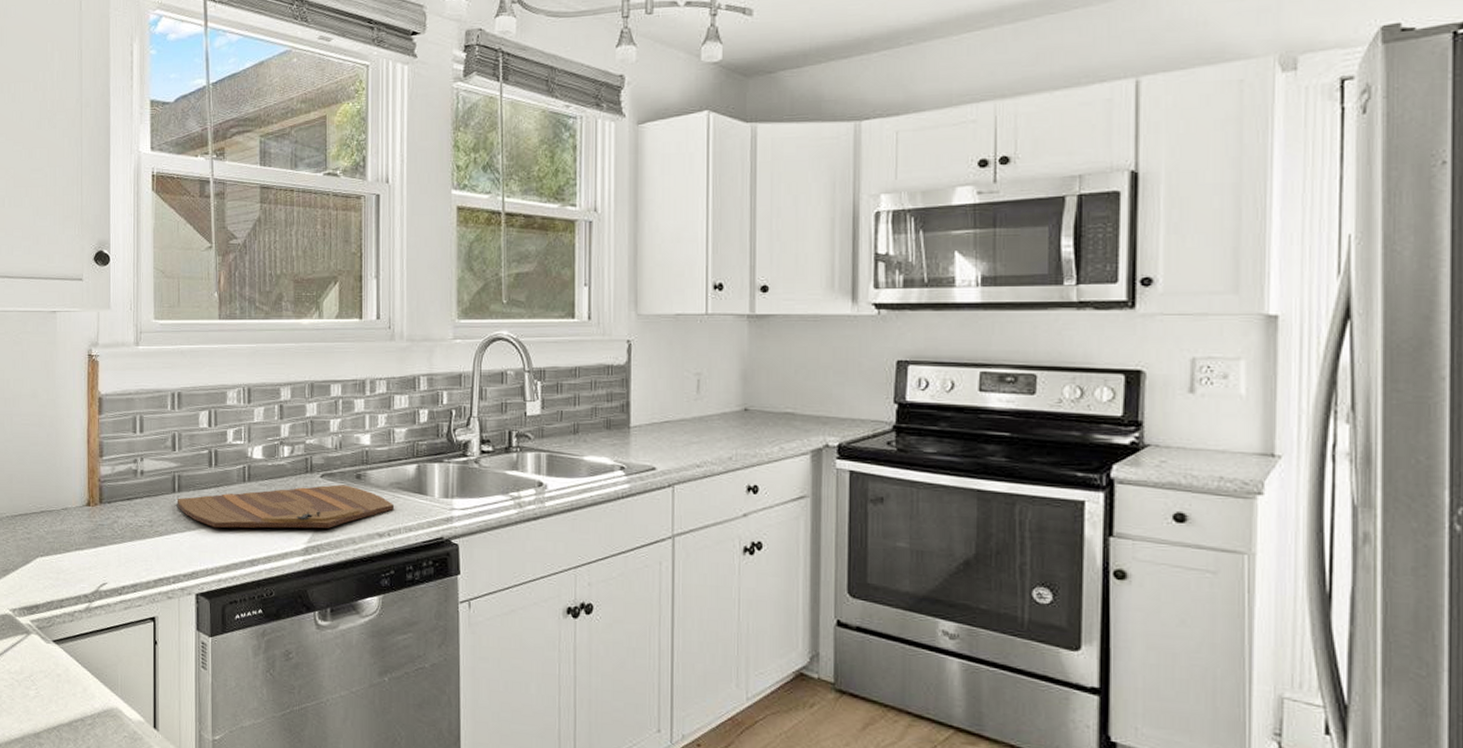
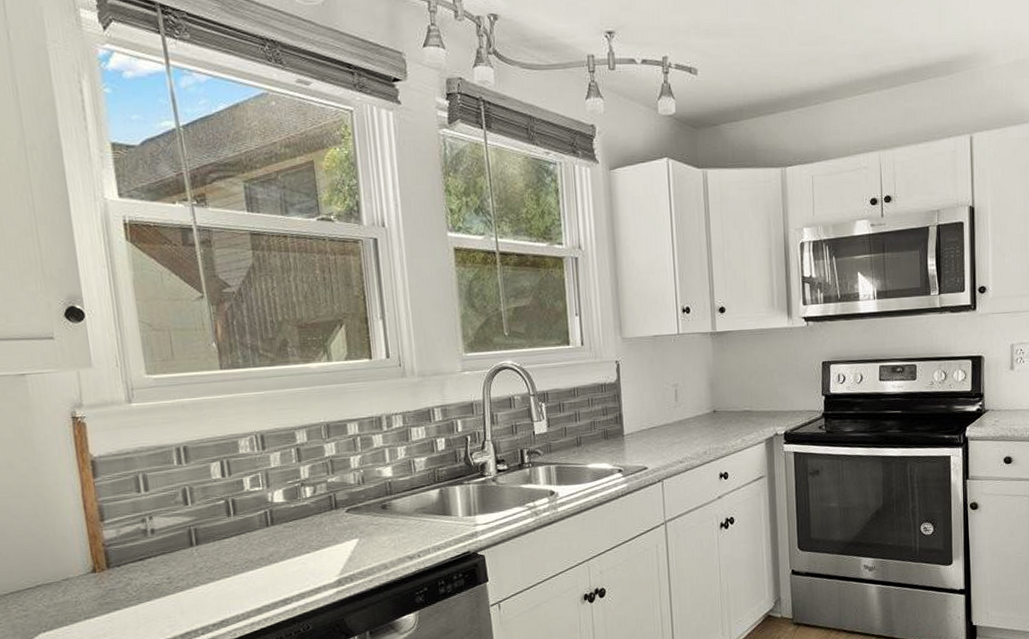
cutting board: present [177,484,394,529] -> none [196,516,421,575]

